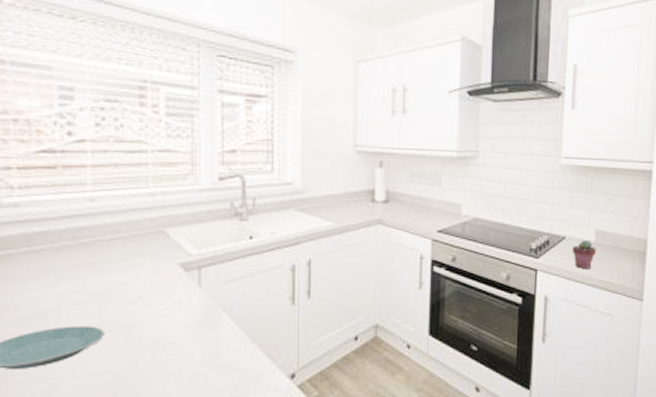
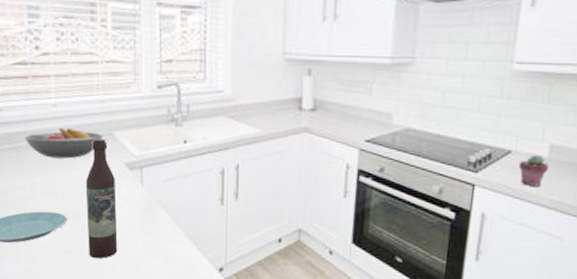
fruit bowl: none [50,226,153,261] -> present [25,128,103,159]
wine bottle: none [129,236,170,378] -> present [85,138,118,259]

